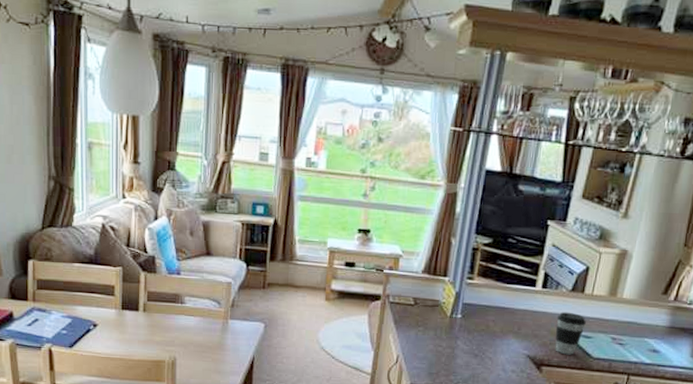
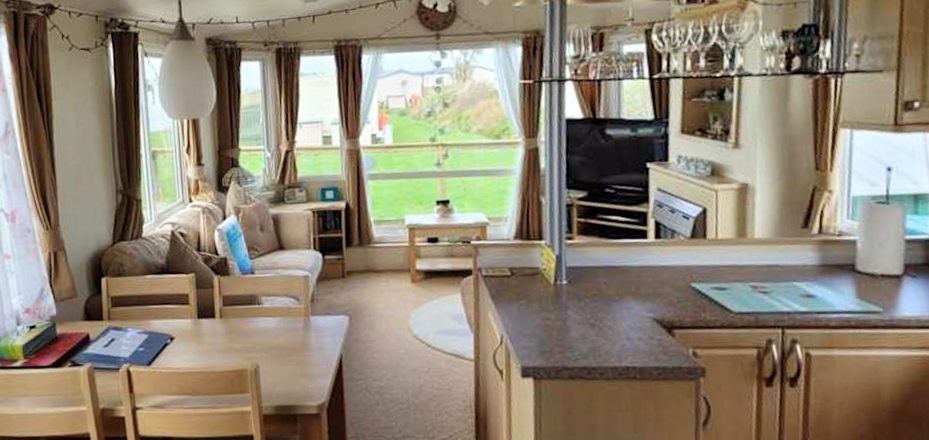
coffee cup: present [555,312,586,355] -> none [679,262,716,313]

